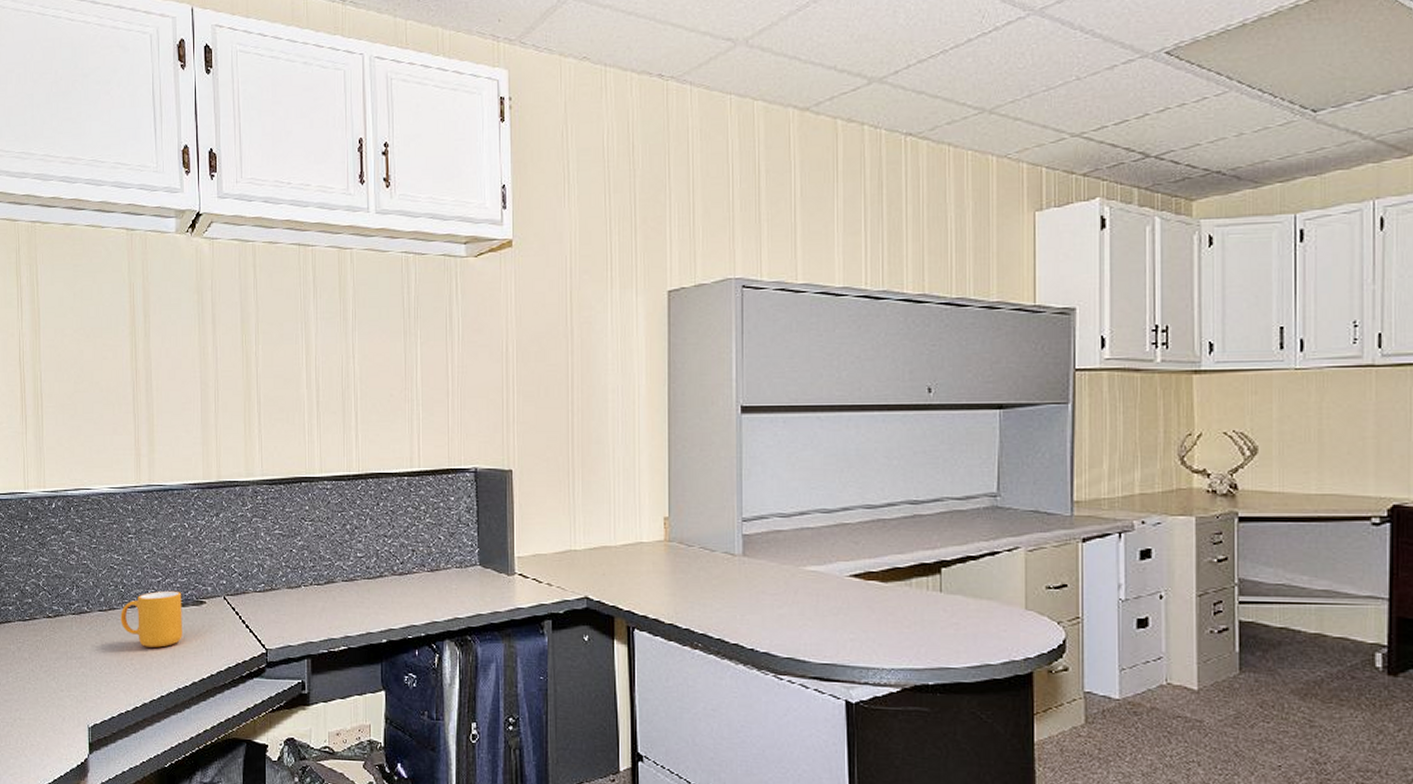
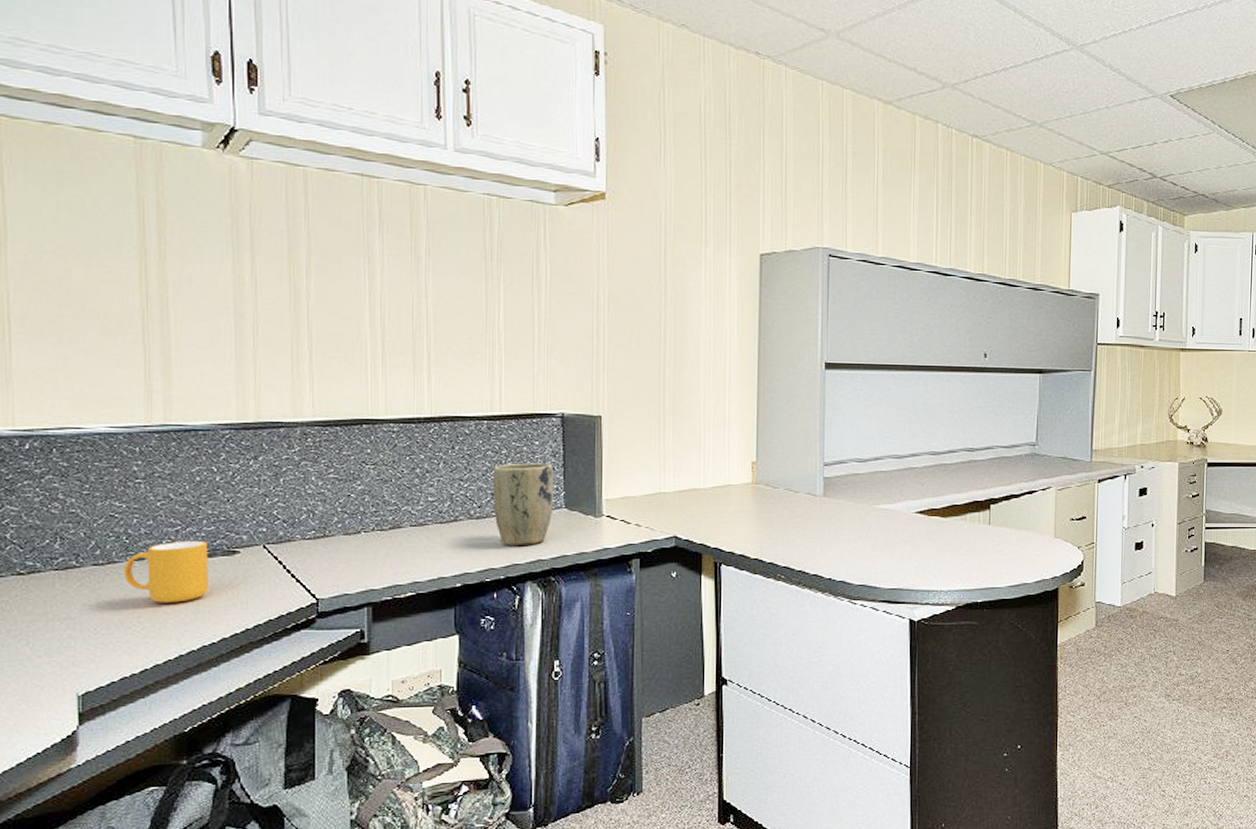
plant pot: none [413,519,468,603] -> present [492,463,553,545]

